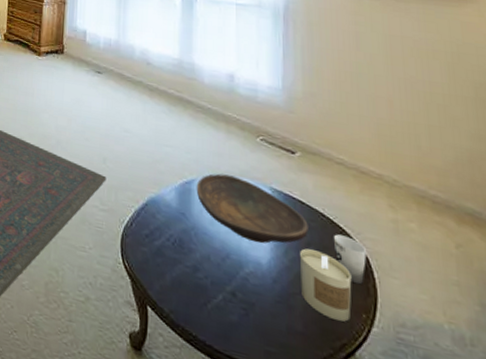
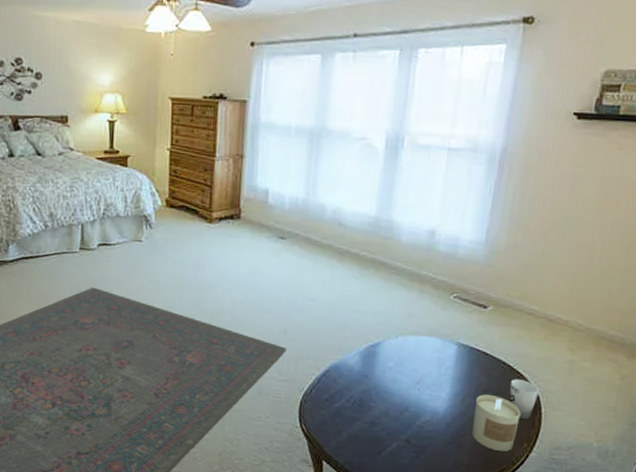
decorative bowl: present [196,173,308,244] -> none [381,334,489,395]

